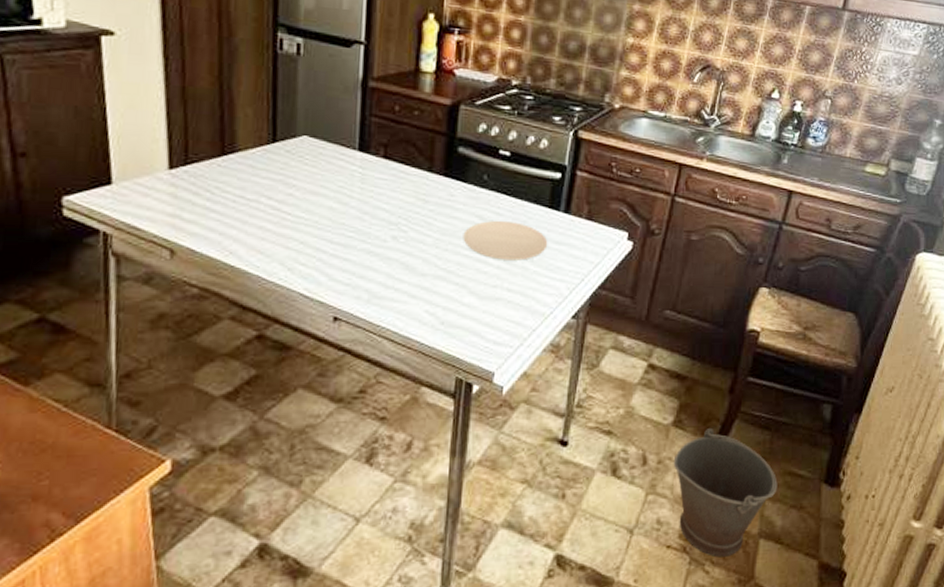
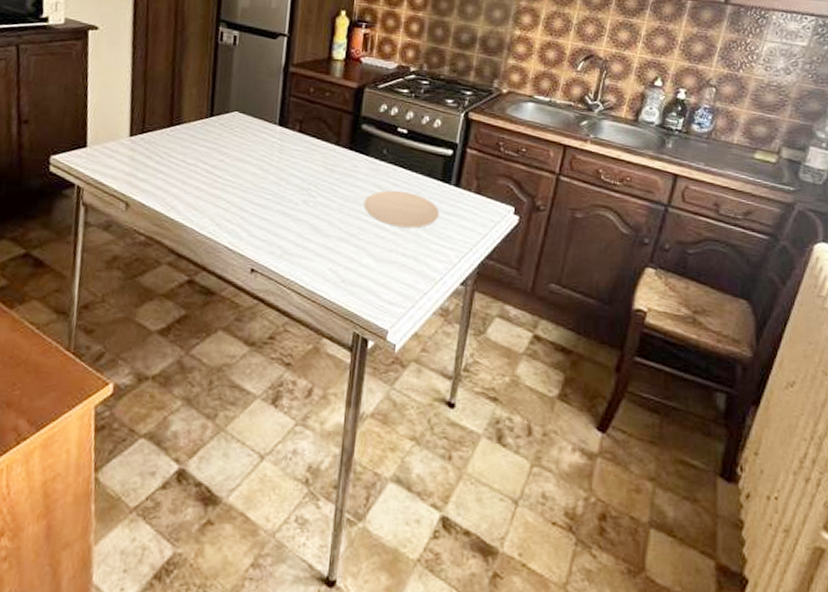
bucket: present [673,429,778,557] -> none [558,405,669,543]

